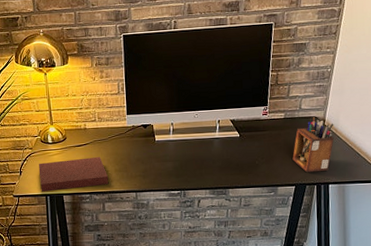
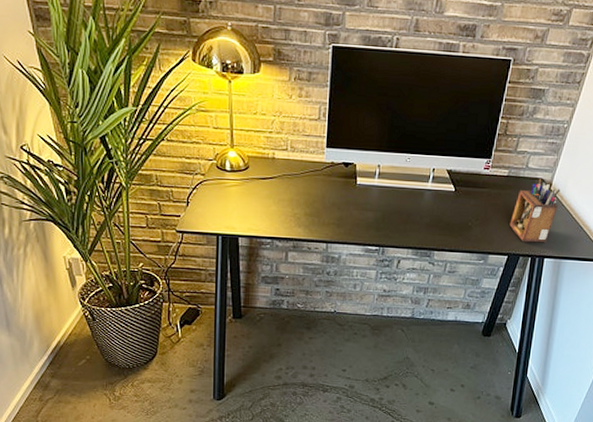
notebook: present [38,157,109,192] -> none [210,194,296,231]

